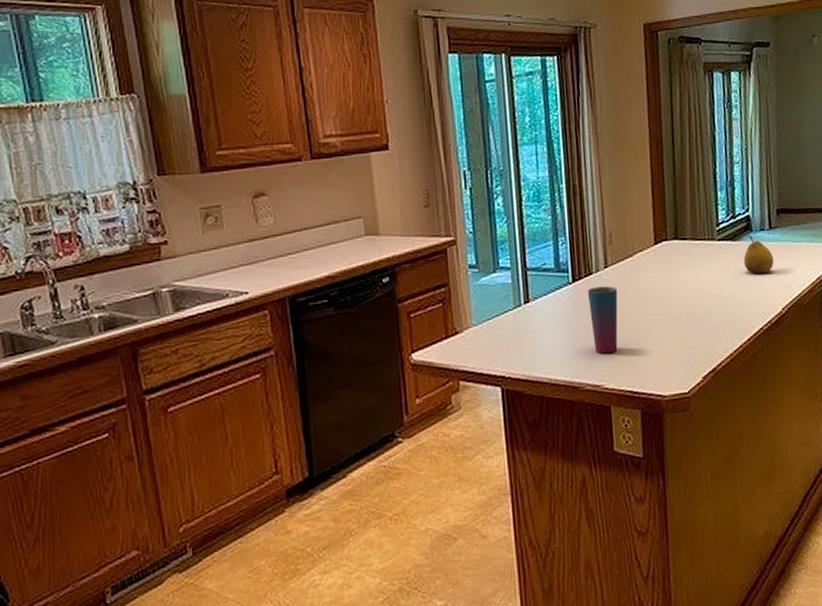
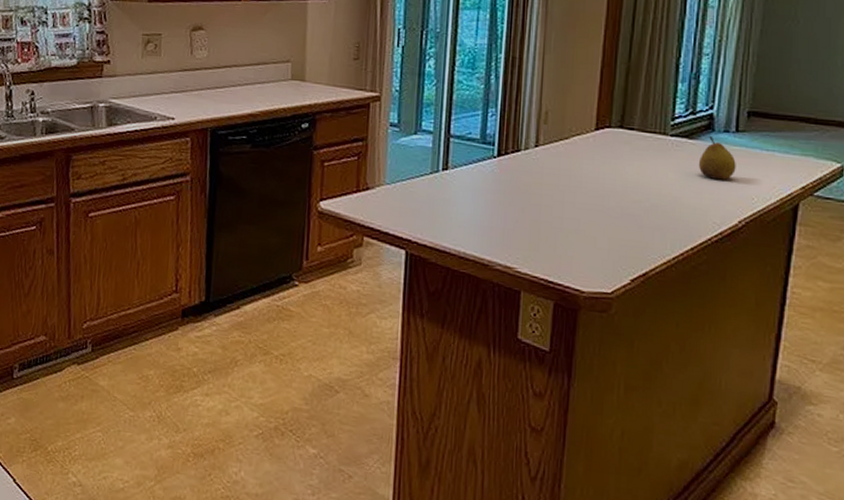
cup: present [587,286,618,354] -> none [511,165,546,237]

